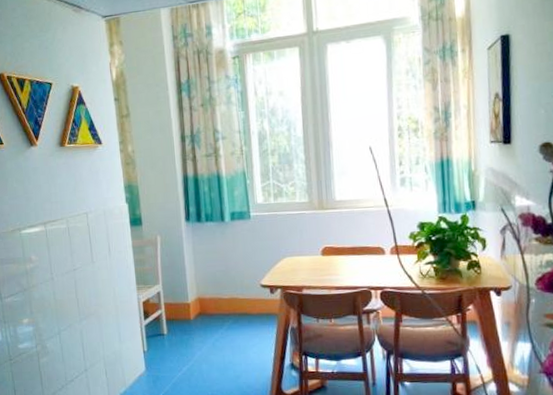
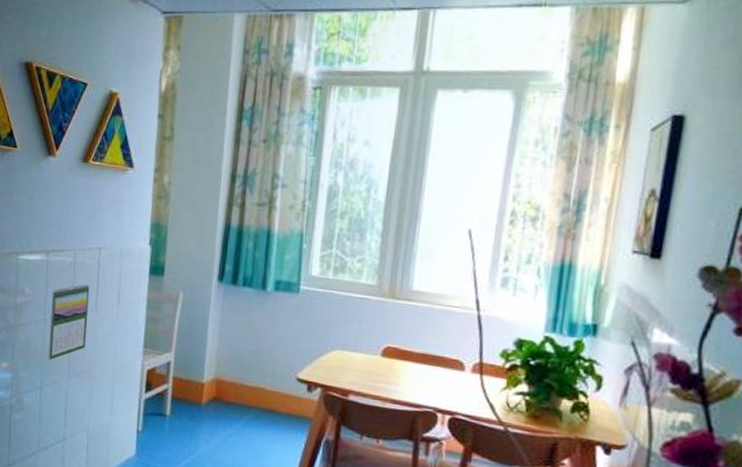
calendar: none [54,243,90,309] -> present [48,284,90,360]

